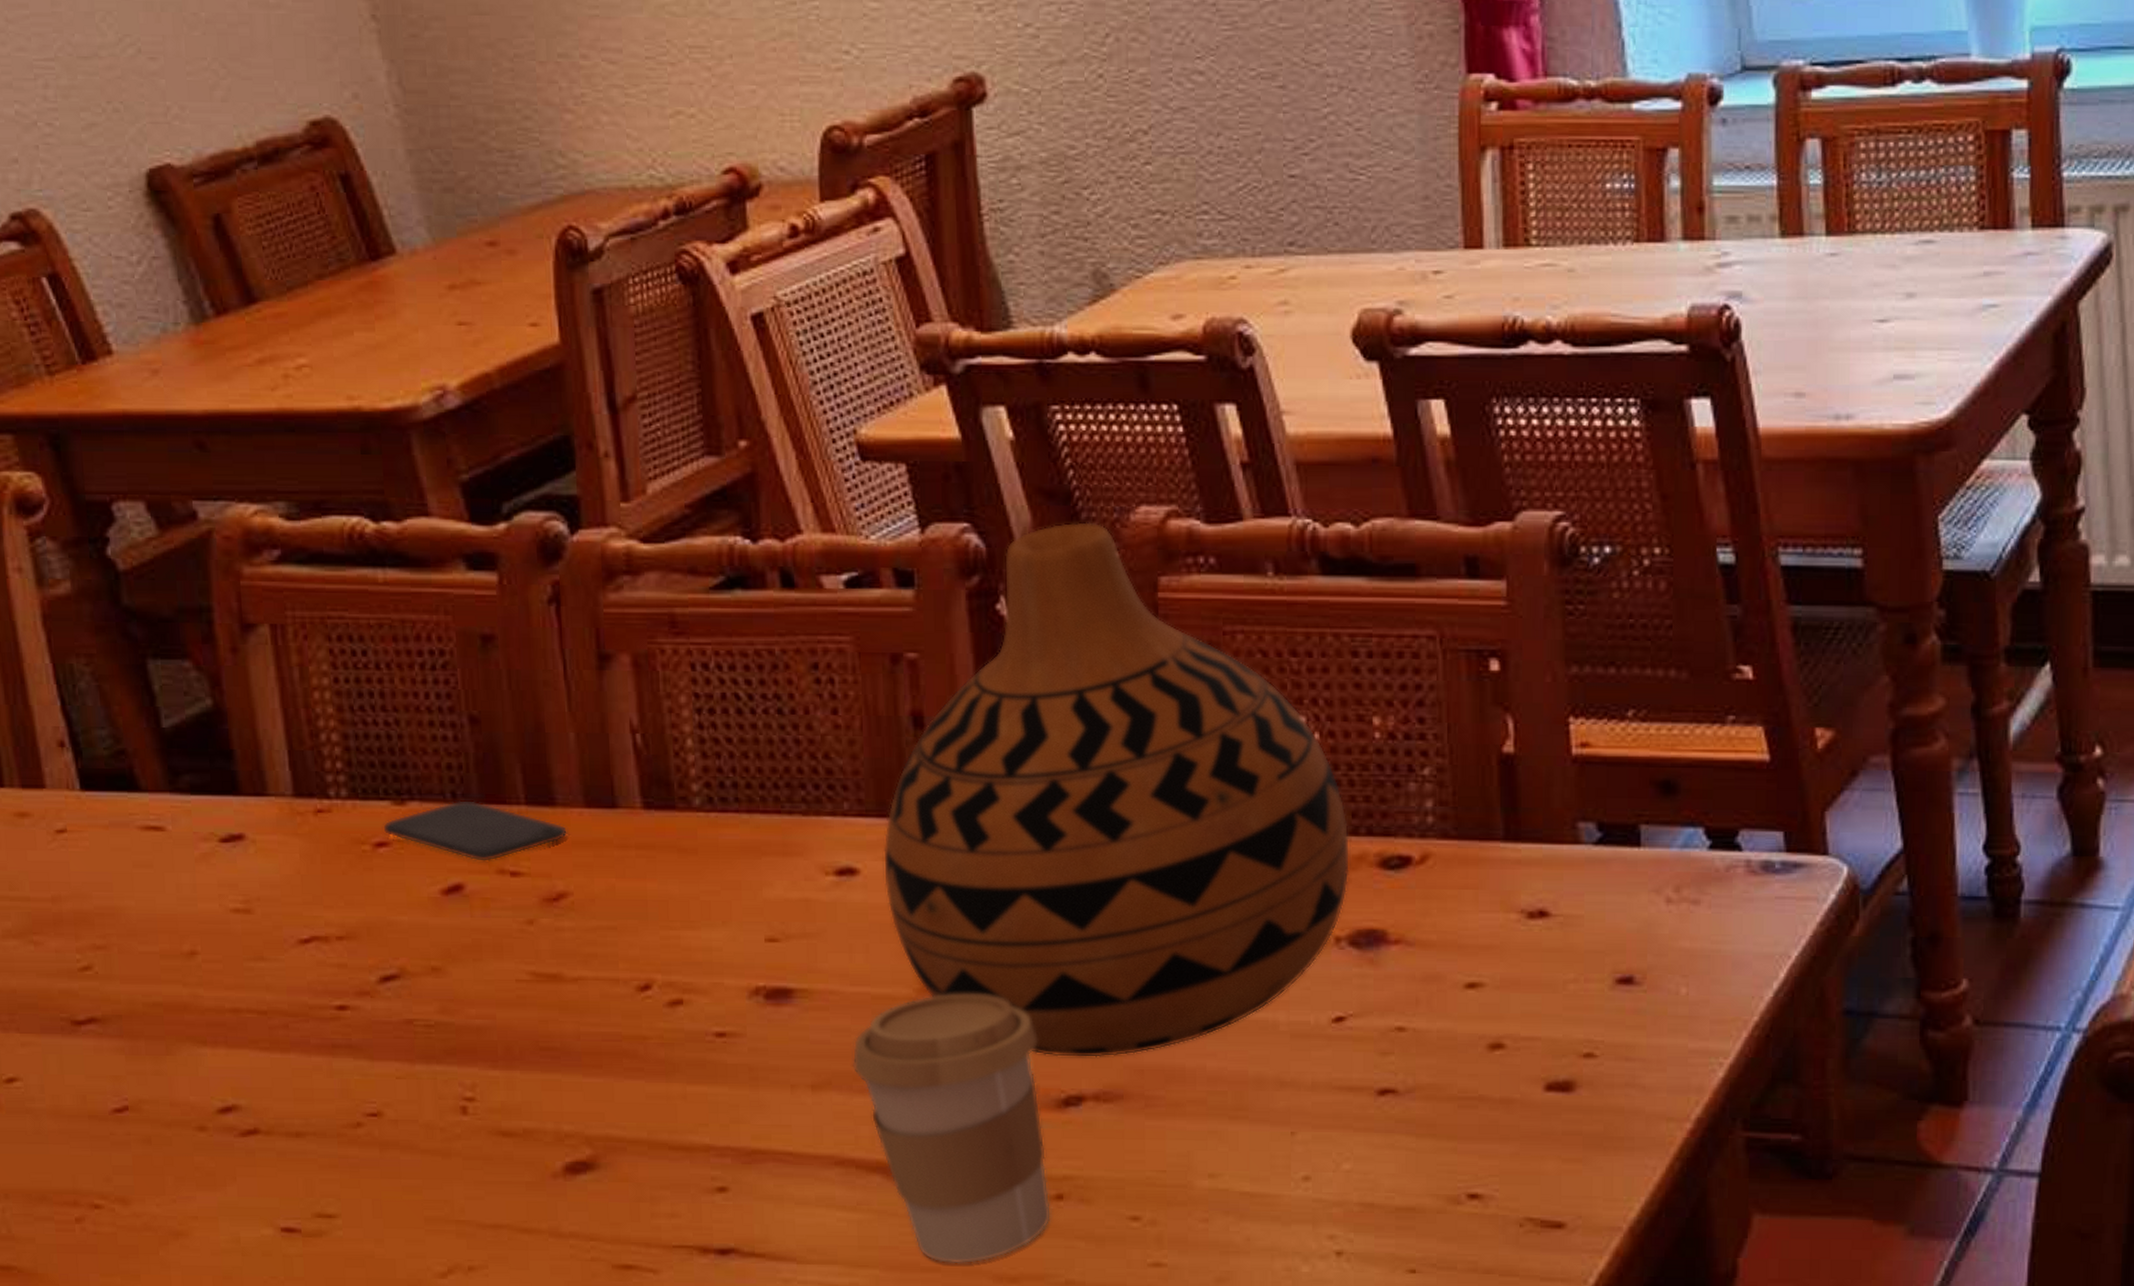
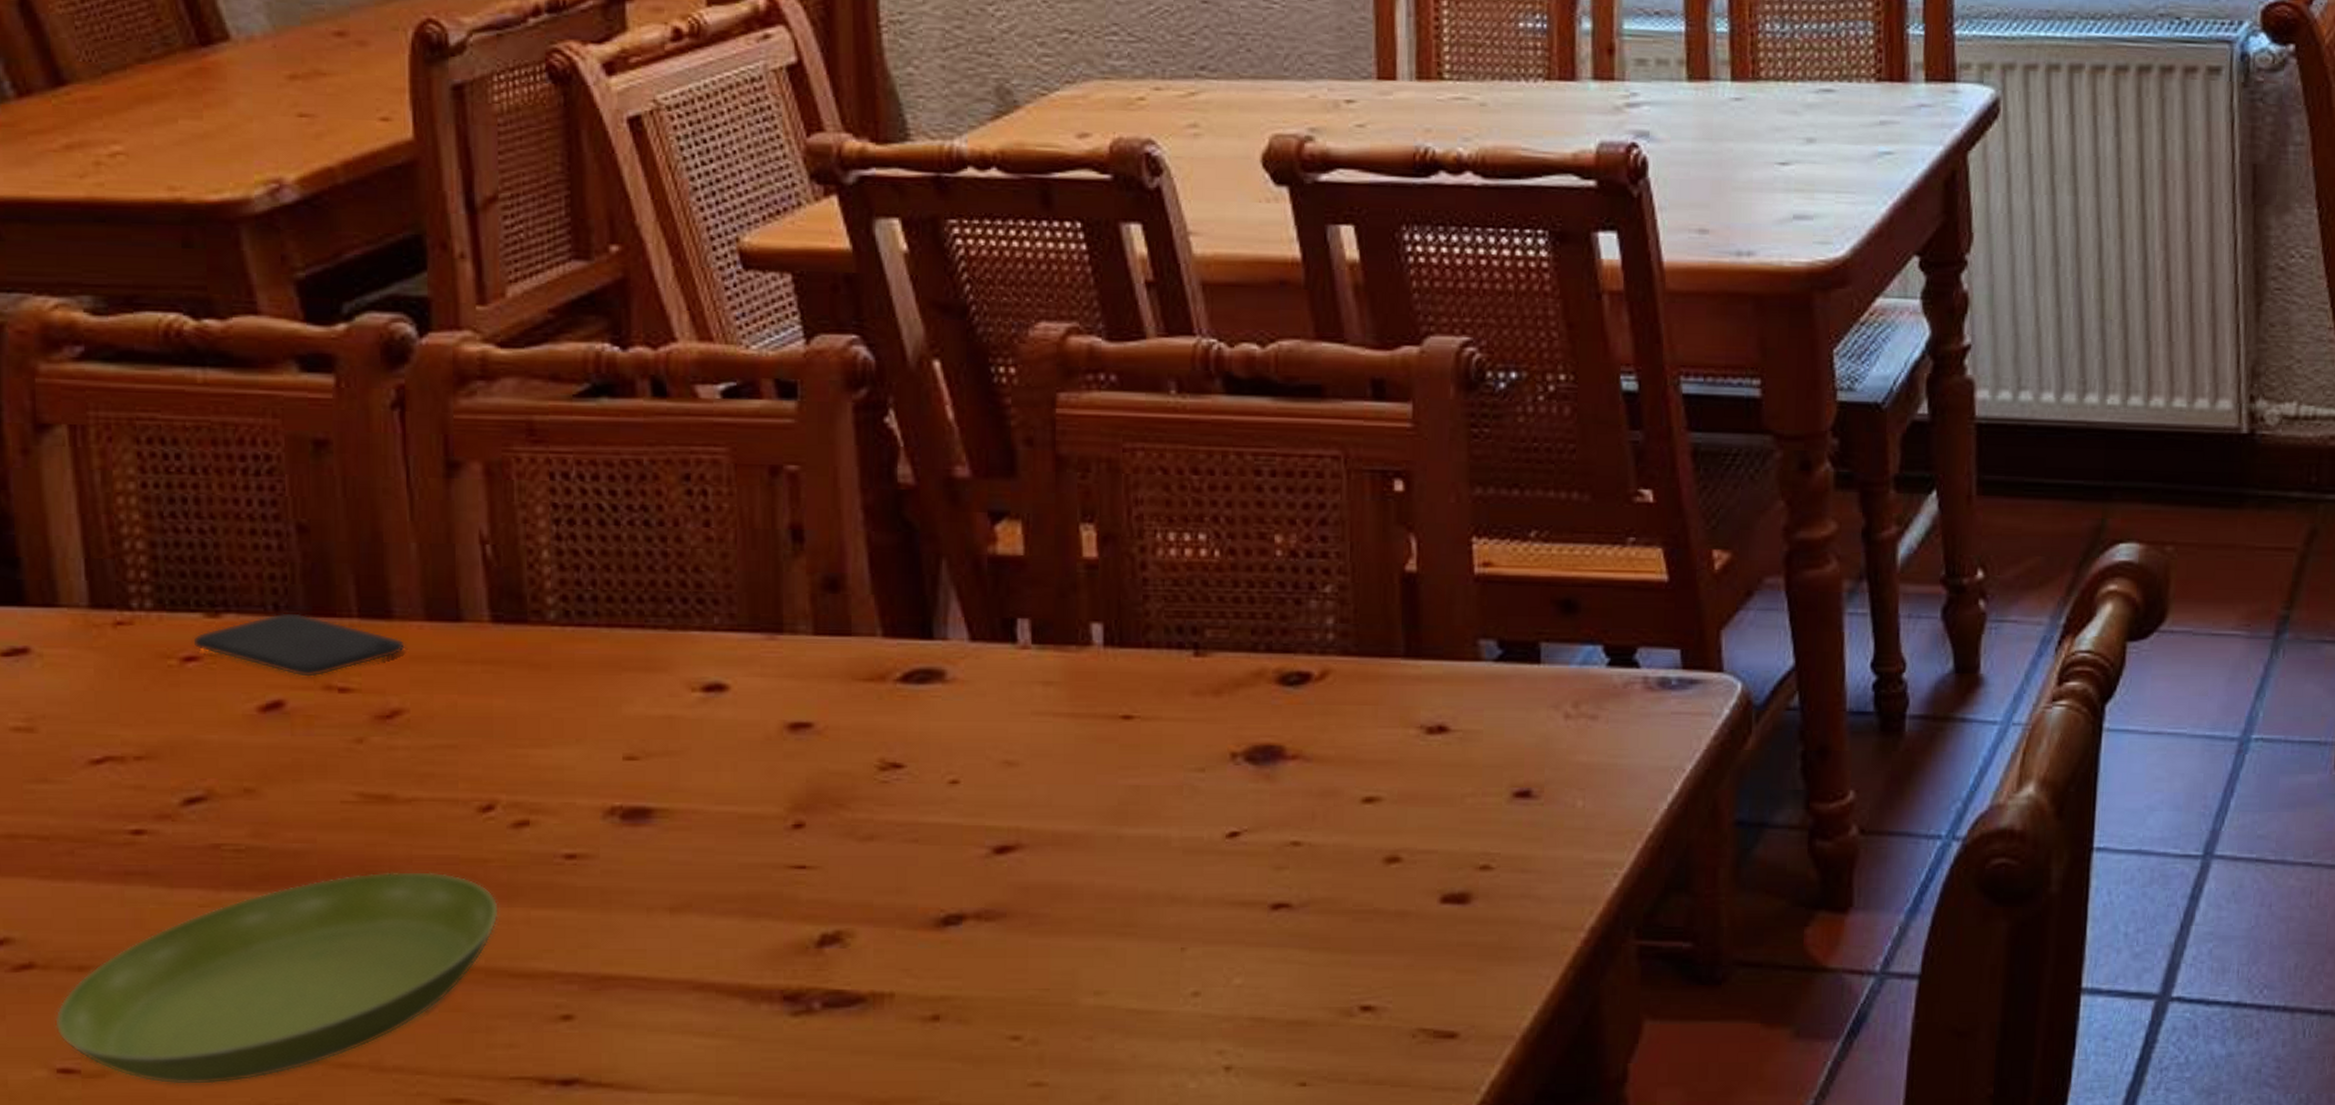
saucer: none [278,1046,659,1246] -> present [55,870,500,1086]
coffee cup: present [852,993,1052,1264] -> none [715,812,927,1089]
vase: present [882,522,1351,1058] -> none [755,336,1249,877]

